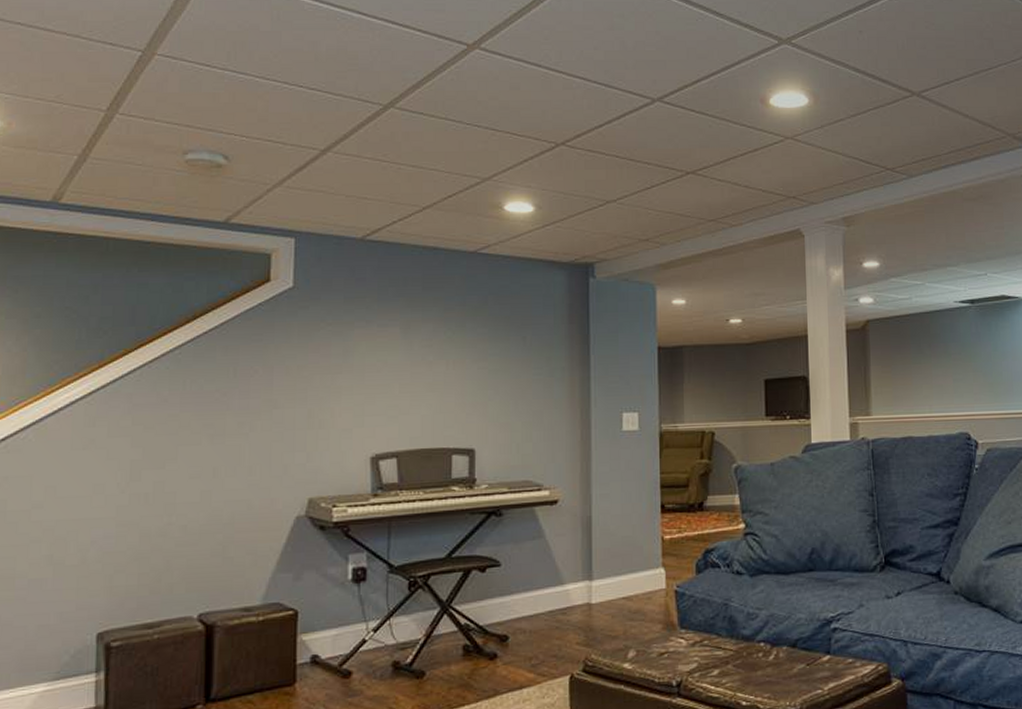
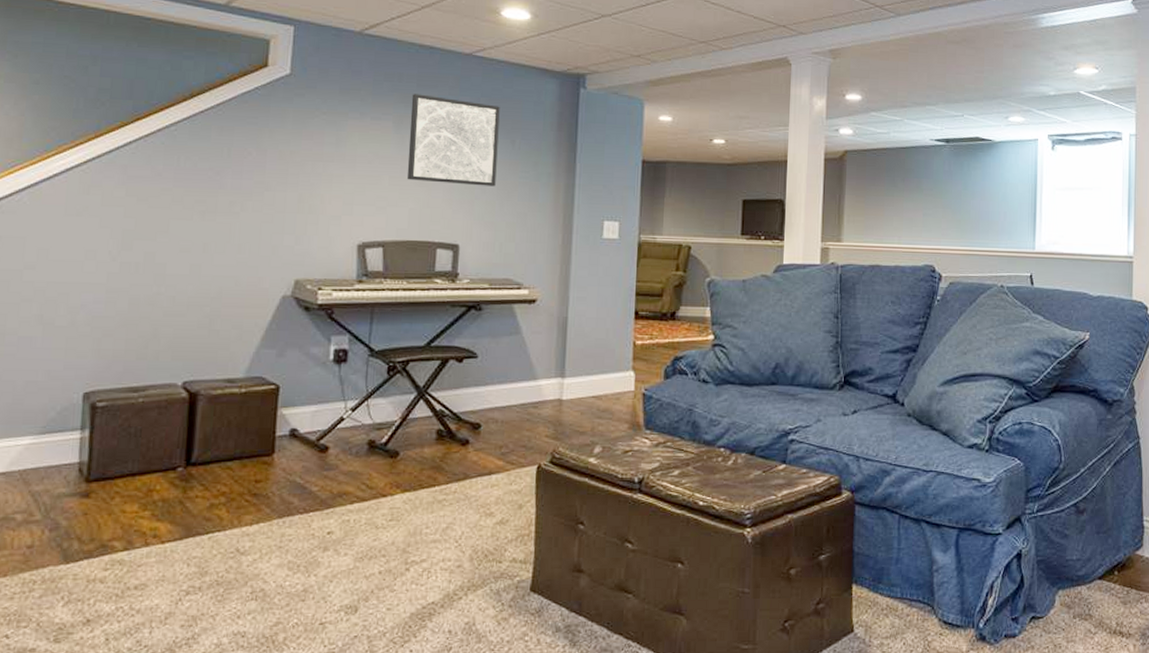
wall art: none [417,297,509,387] -> present [406,94,500,187]

